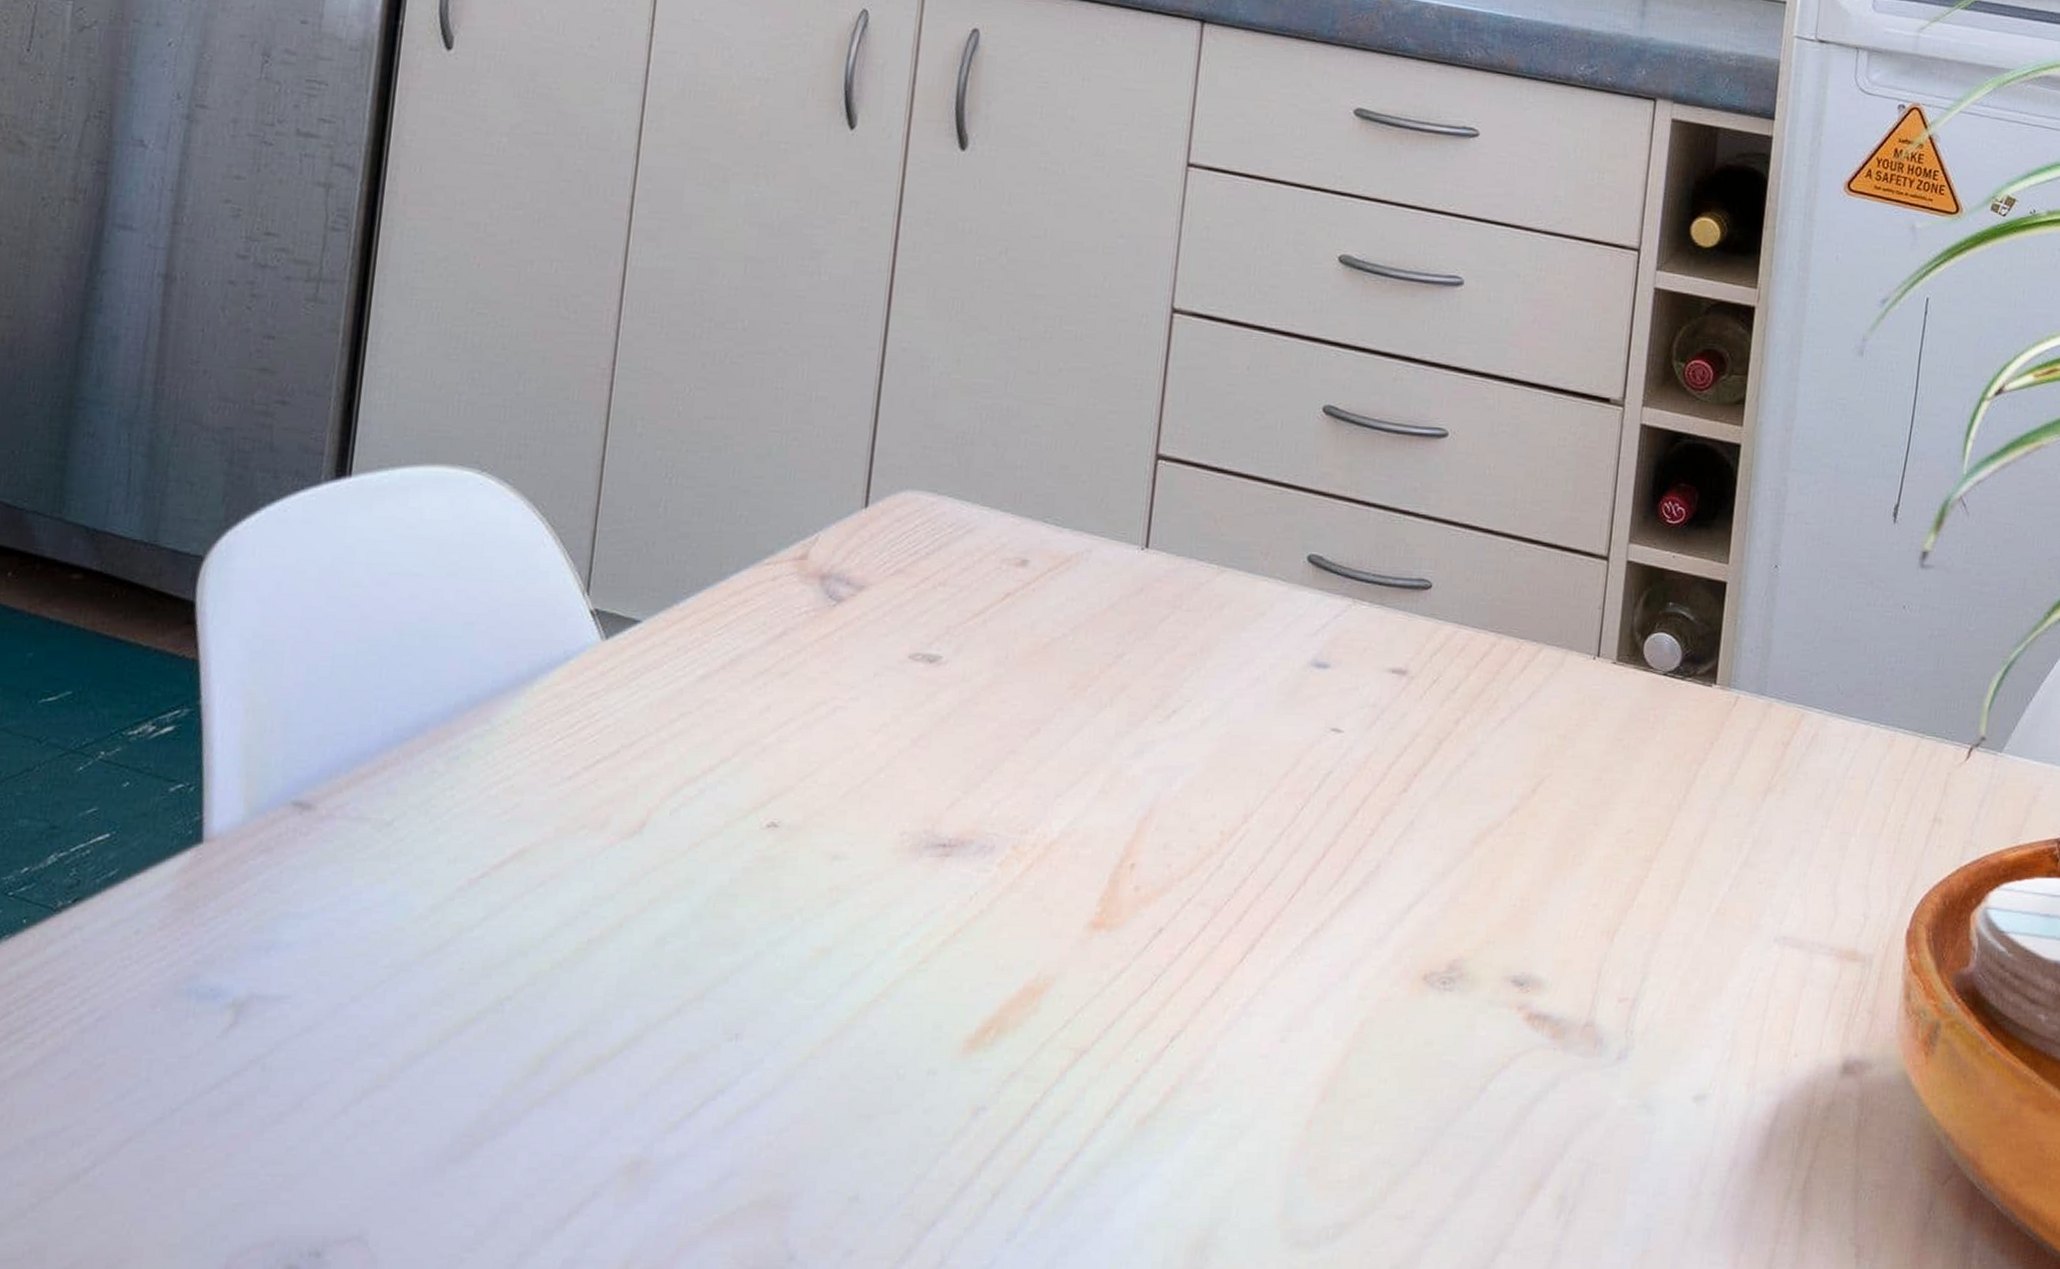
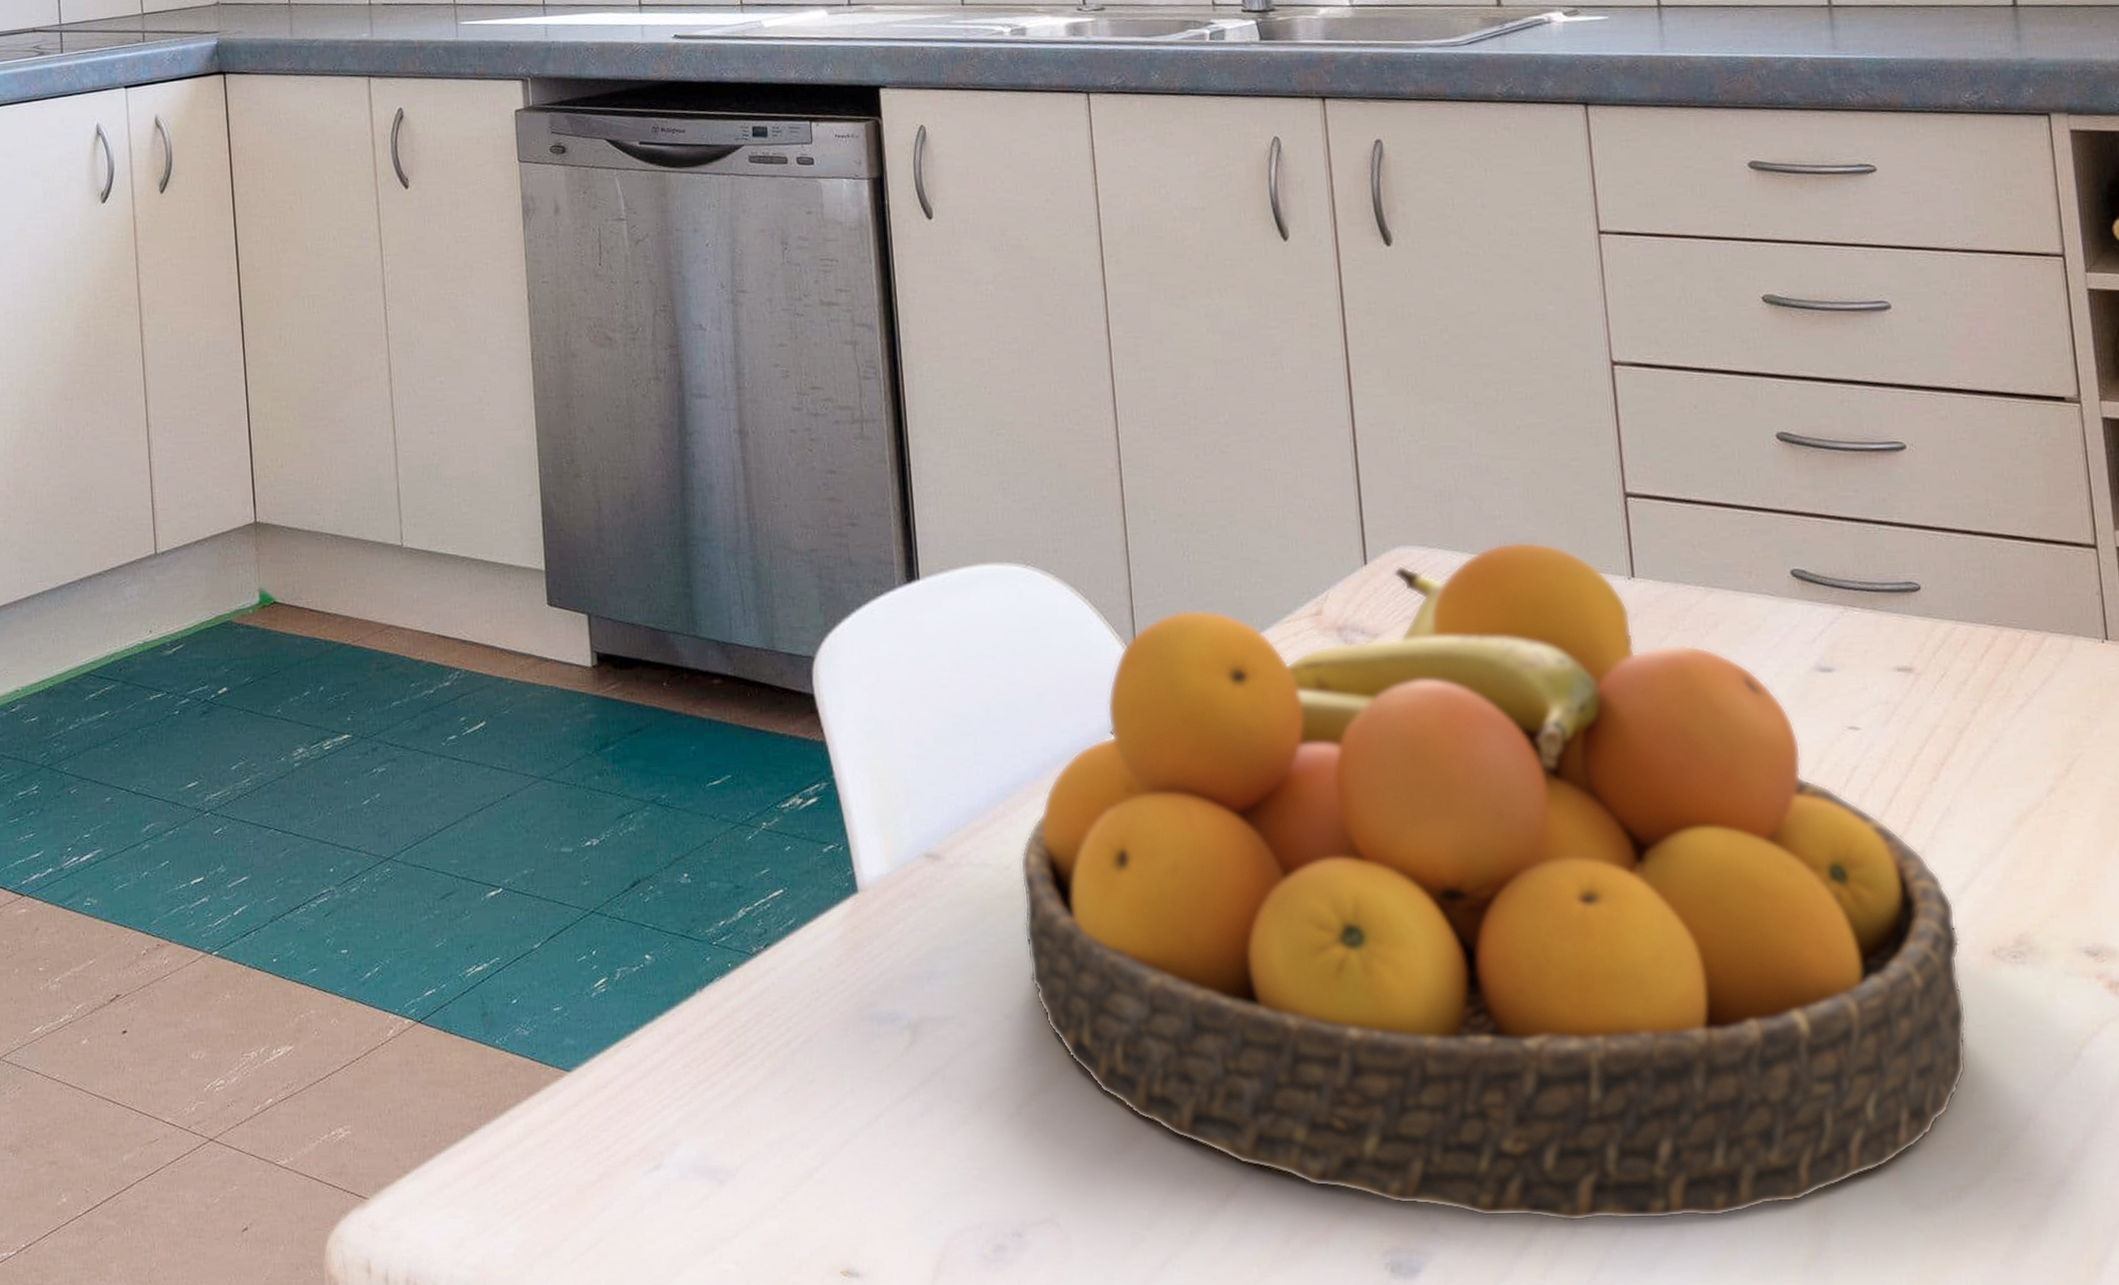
fruit bowl: none [390,496,1397,1252] -> present [1020,541,1967,1222]

